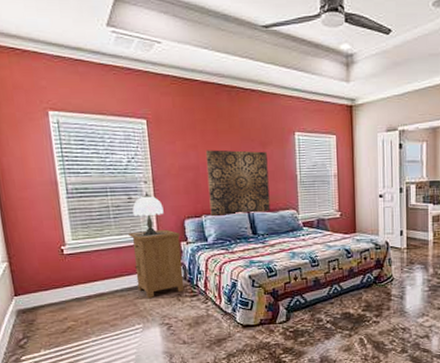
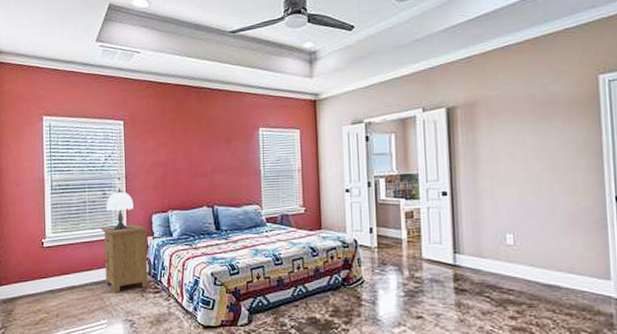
wall art: present [205,149,270,217] -> none [174,147,234,212]

